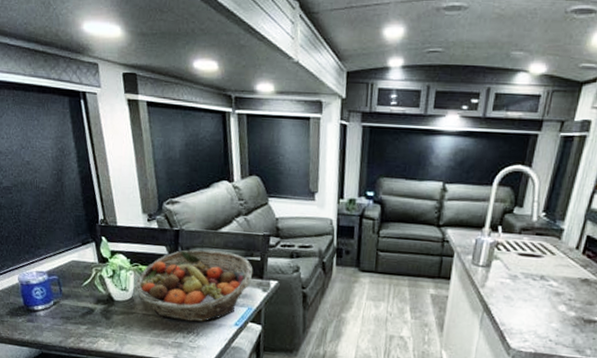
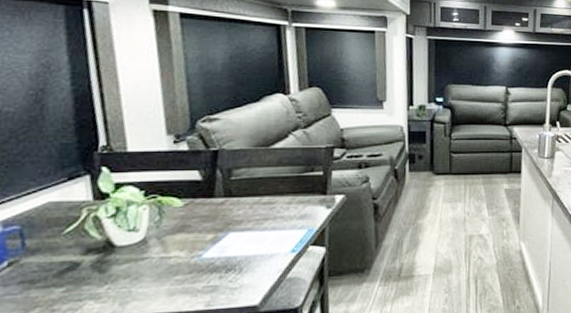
fruit basket: present [135,250,253,322] -> none [149,170,315,258]

